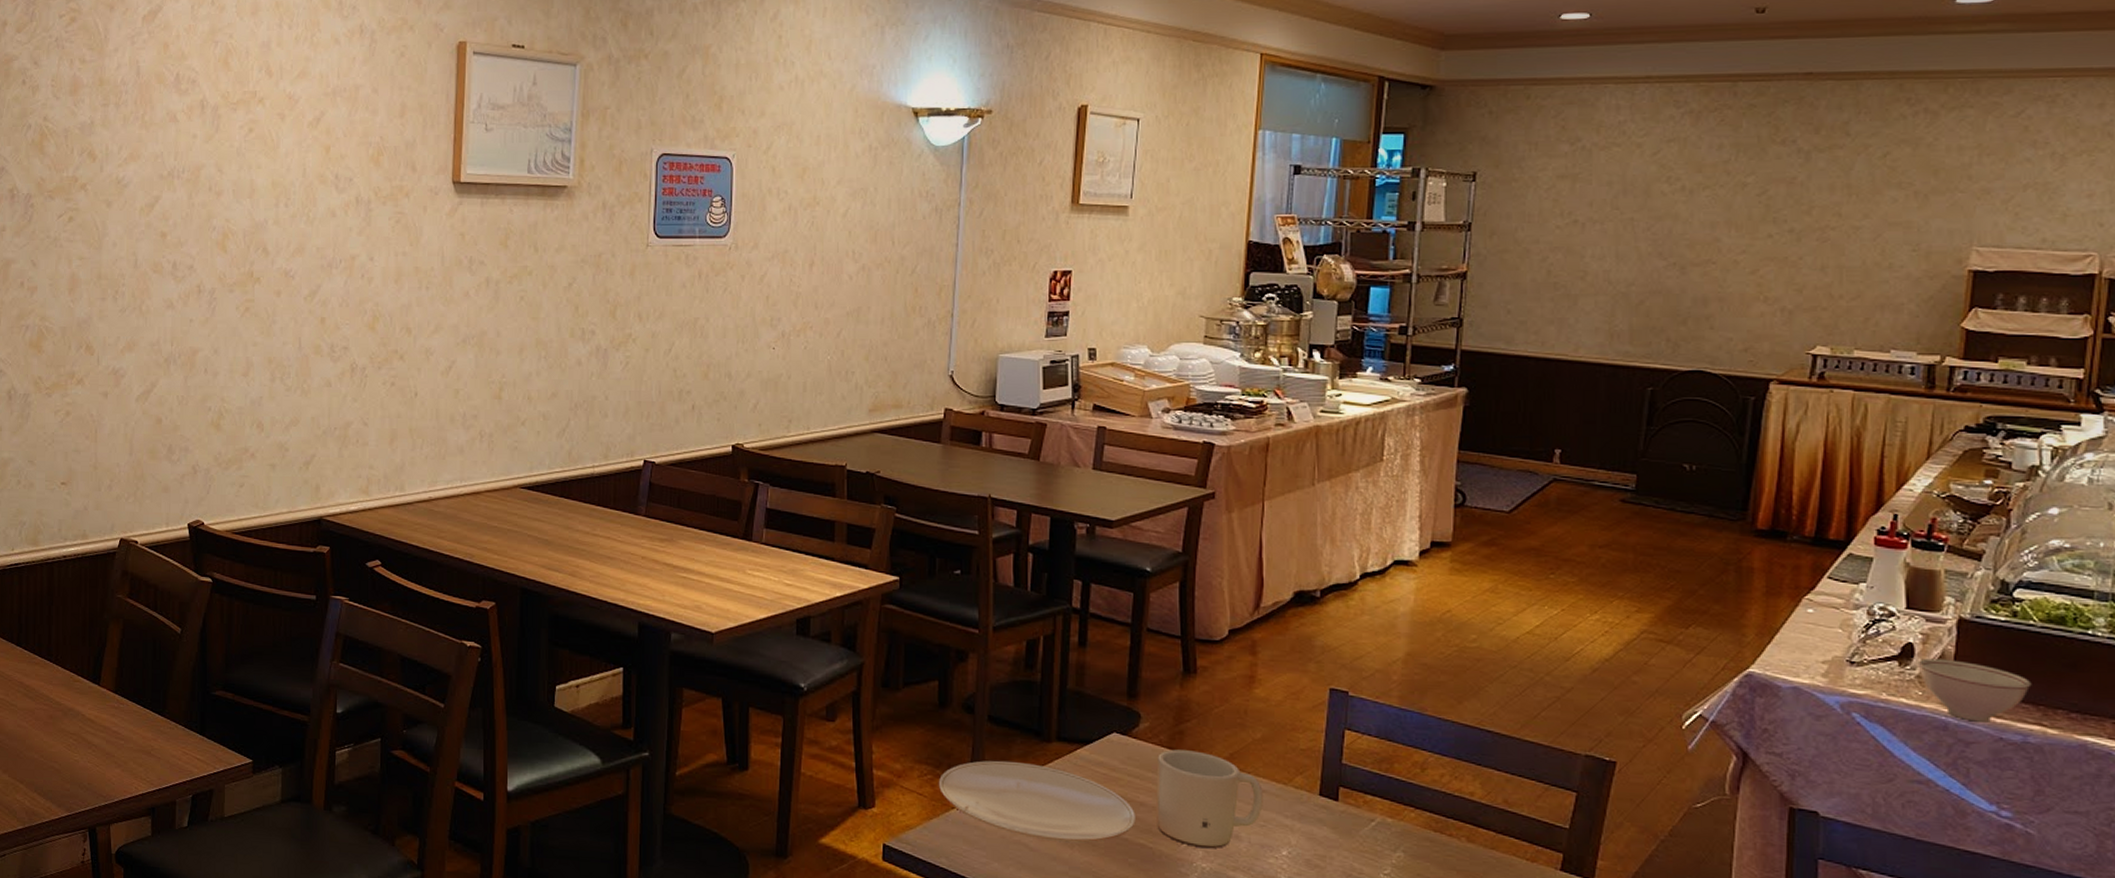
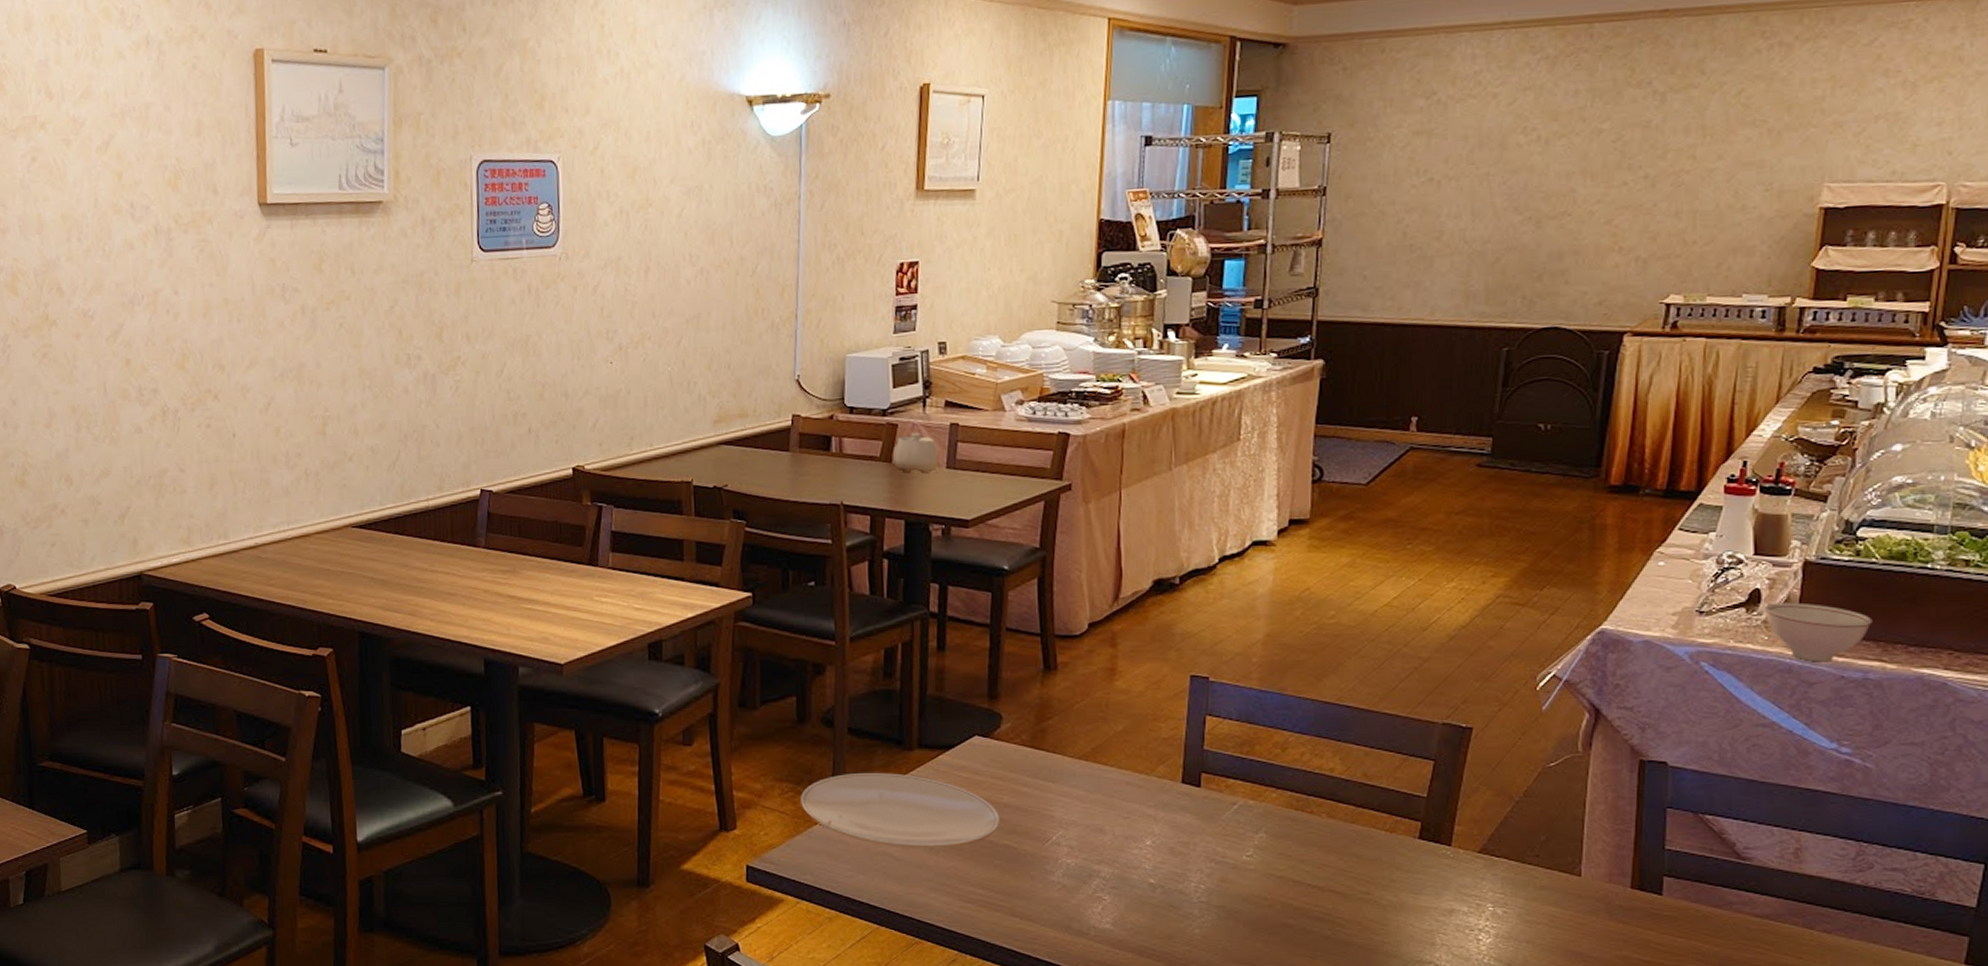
sugar bowl: none [1040,433,1086,473] -> present [892,432,939,474]
mug: present [1155,749,1263,849] -> none [1019,748,1126,845]

